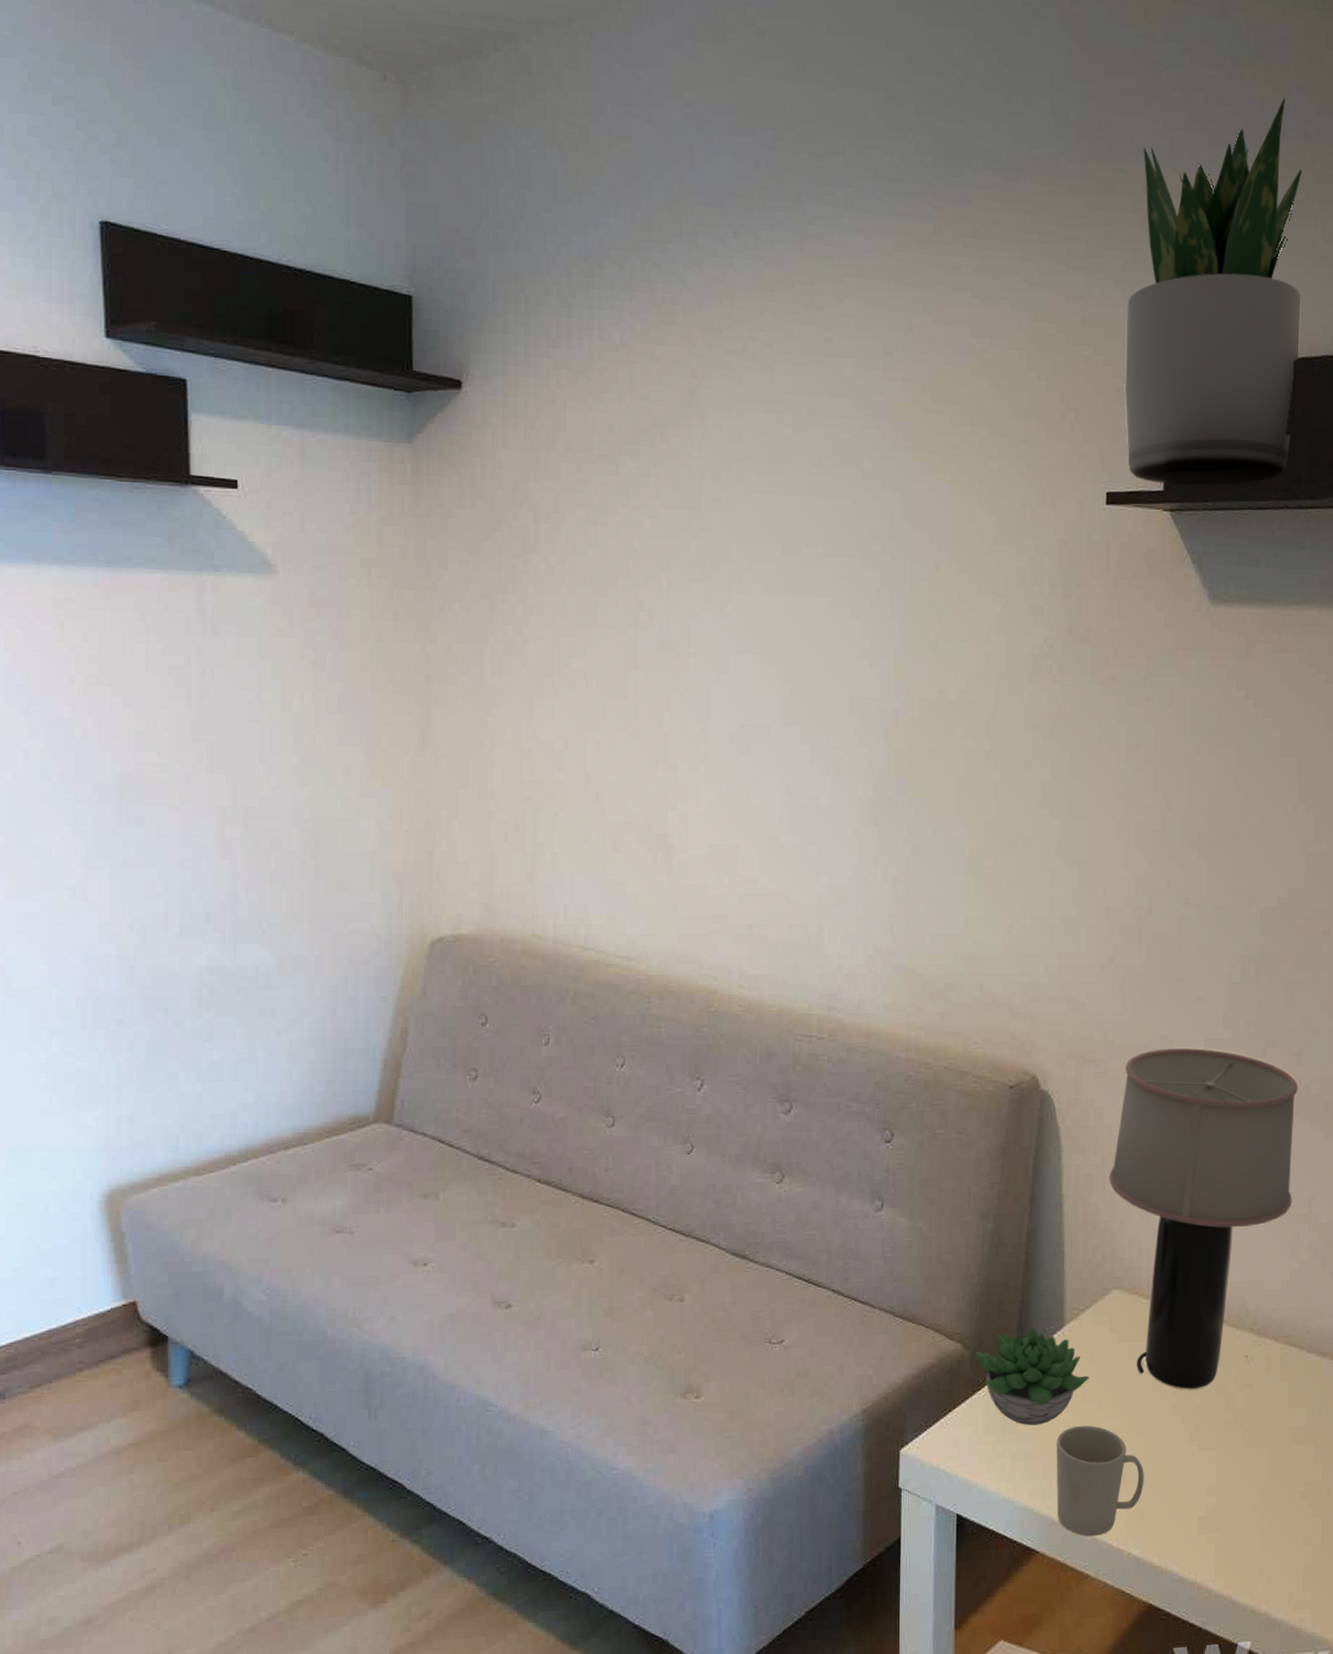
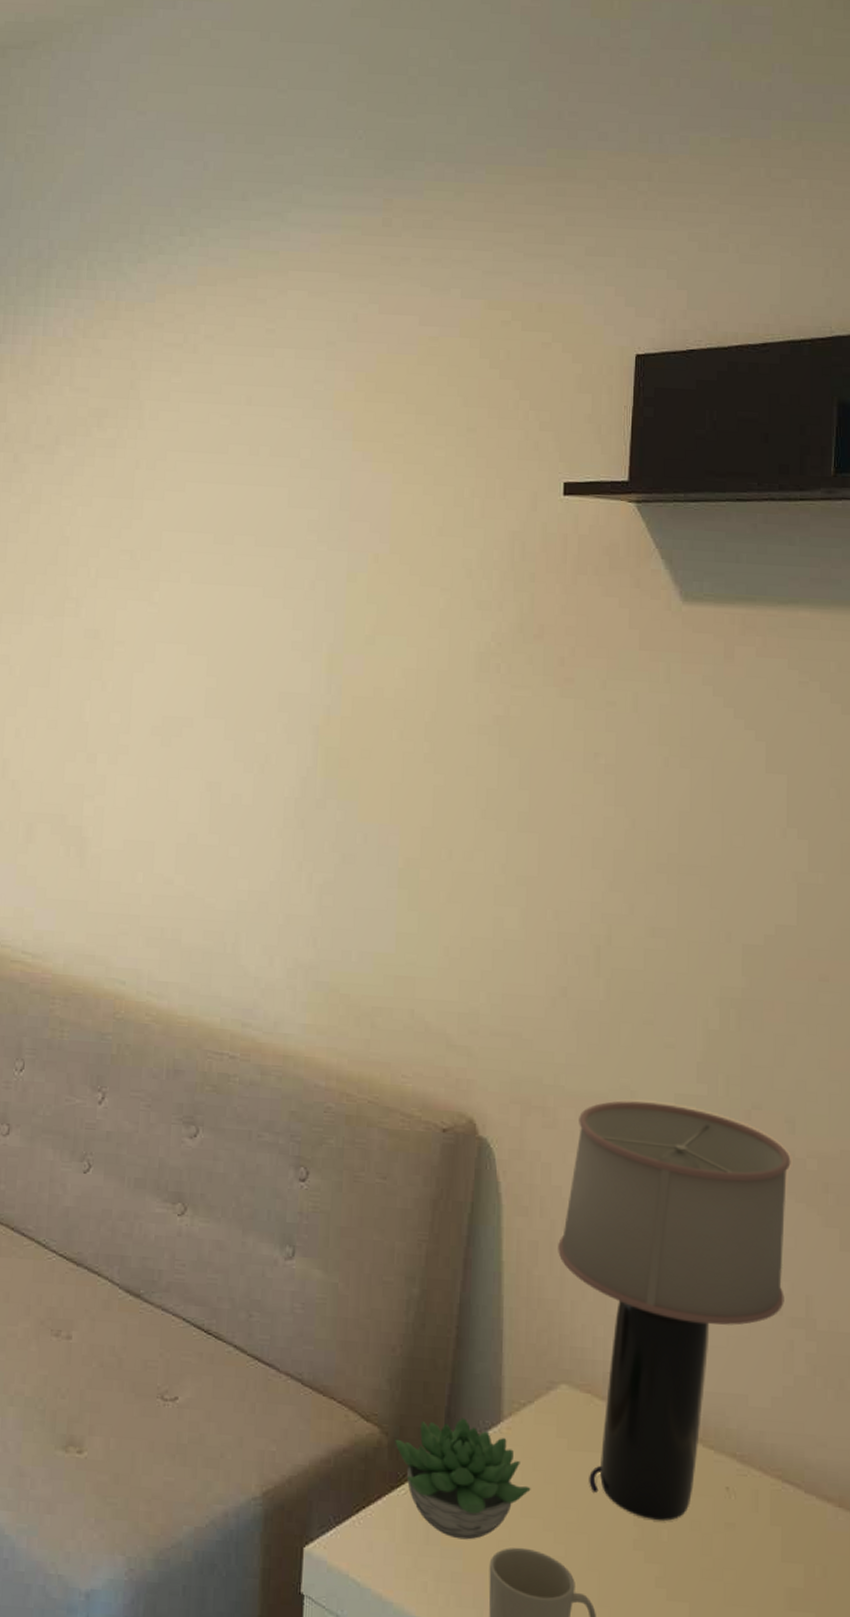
planter: present [1125,97,1302,486] -> none [586,77,787,476]

